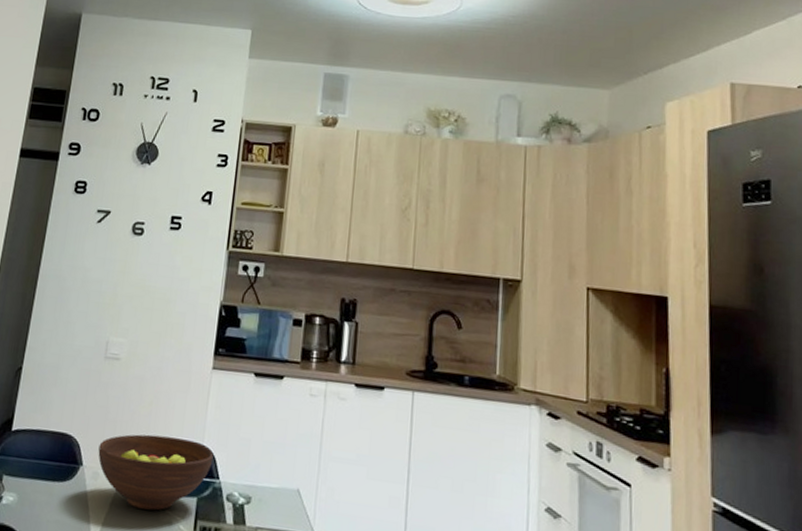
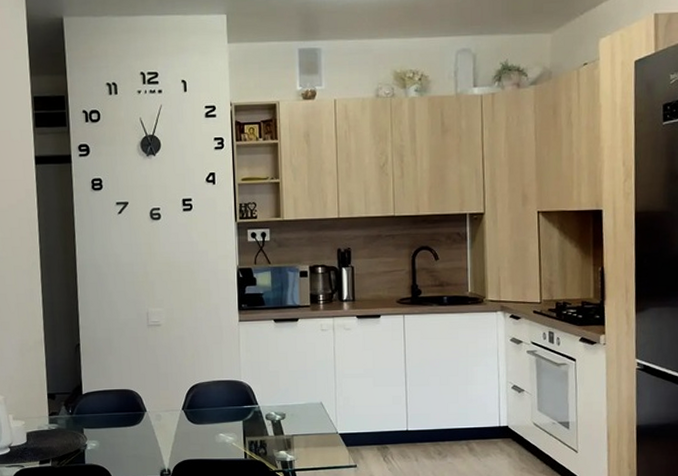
fruit bowl: present [98,434,214,511] -> none [157,379,251,436]

